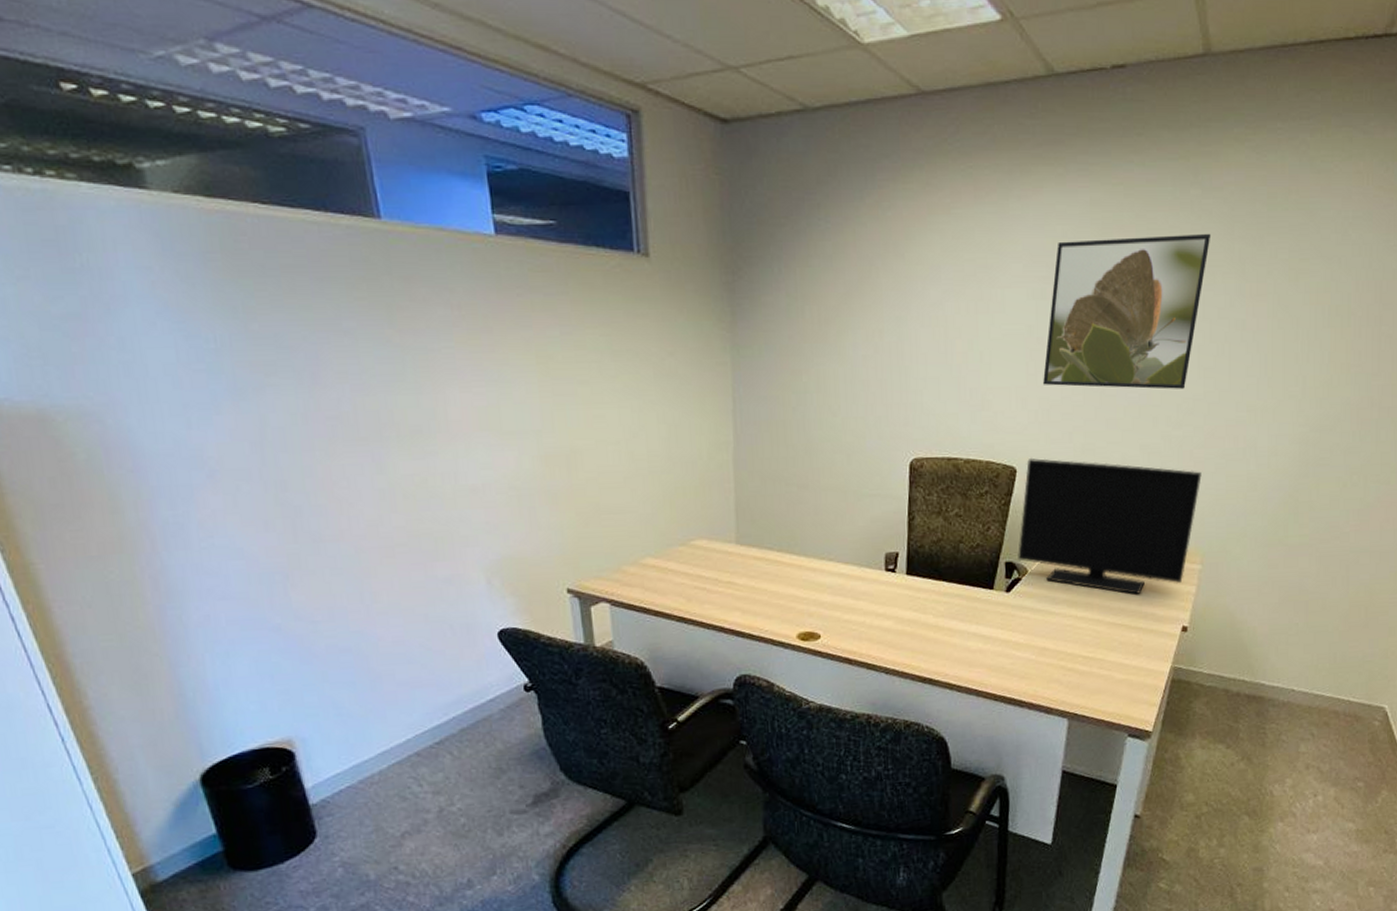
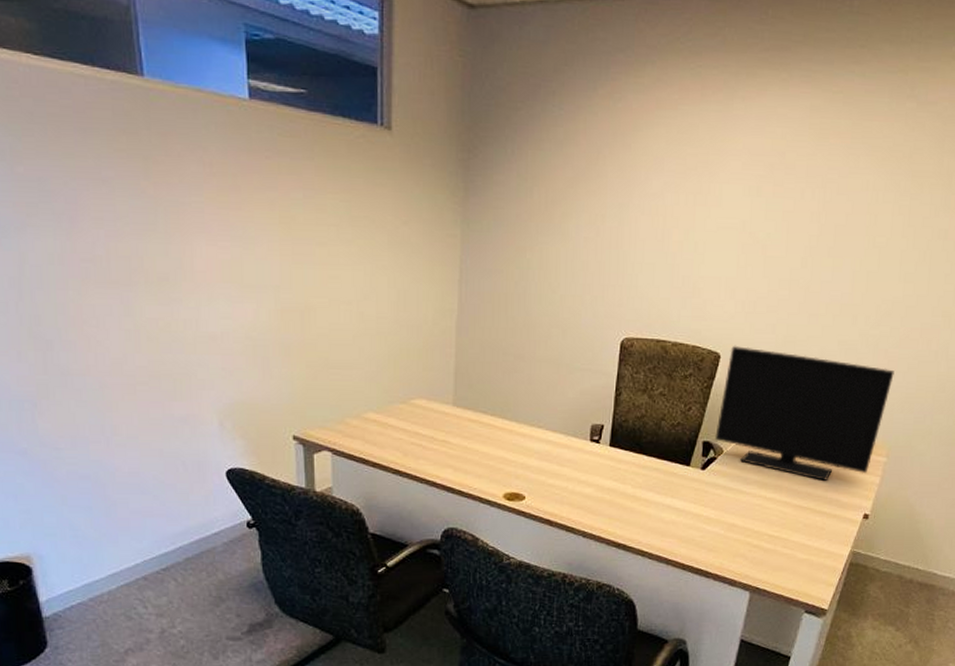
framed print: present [1043,233,1211,389] -> none [752,143,923,291]

